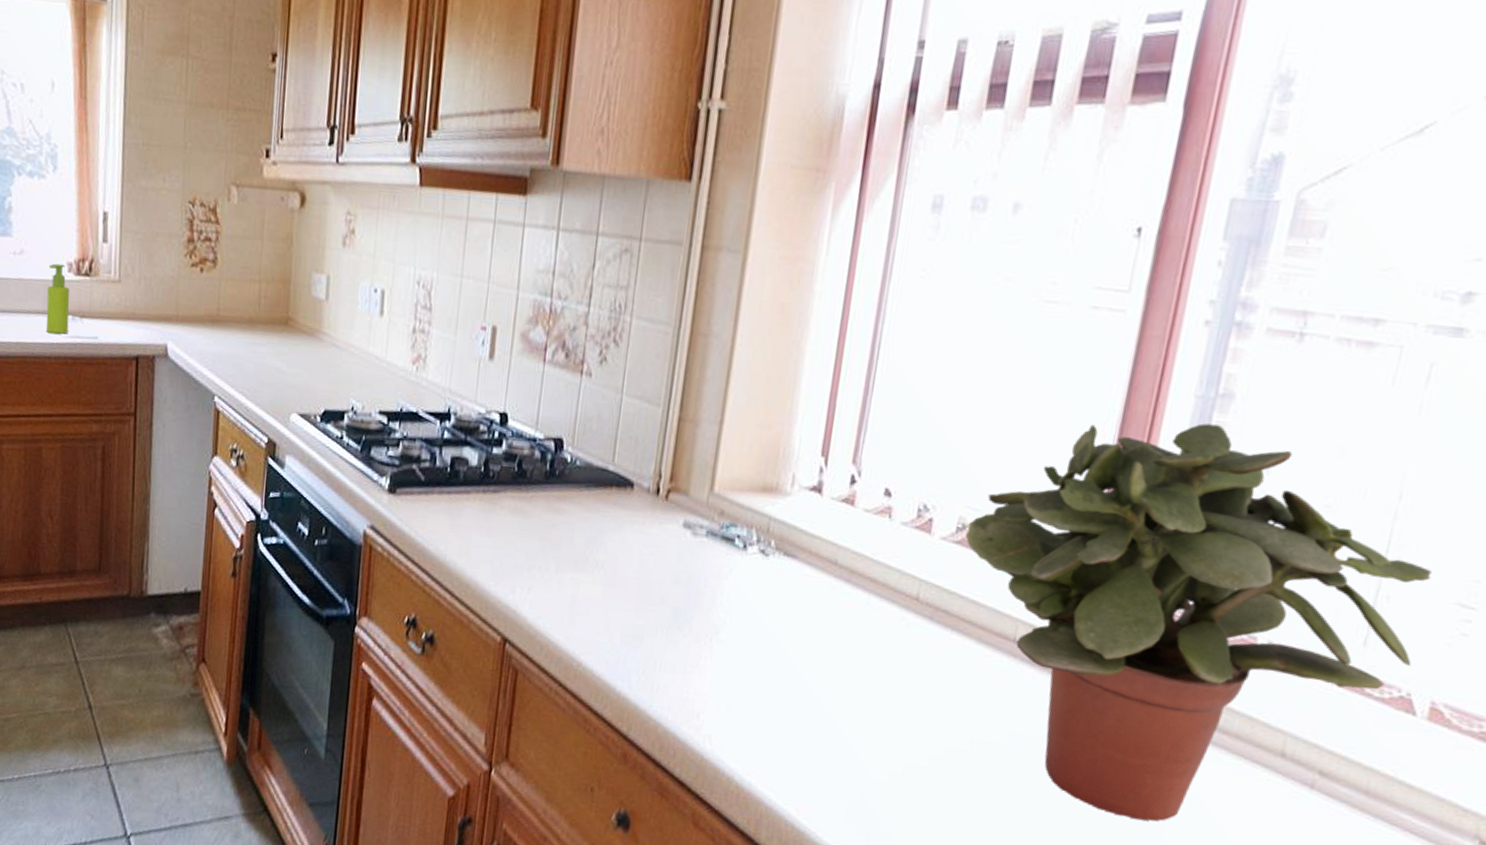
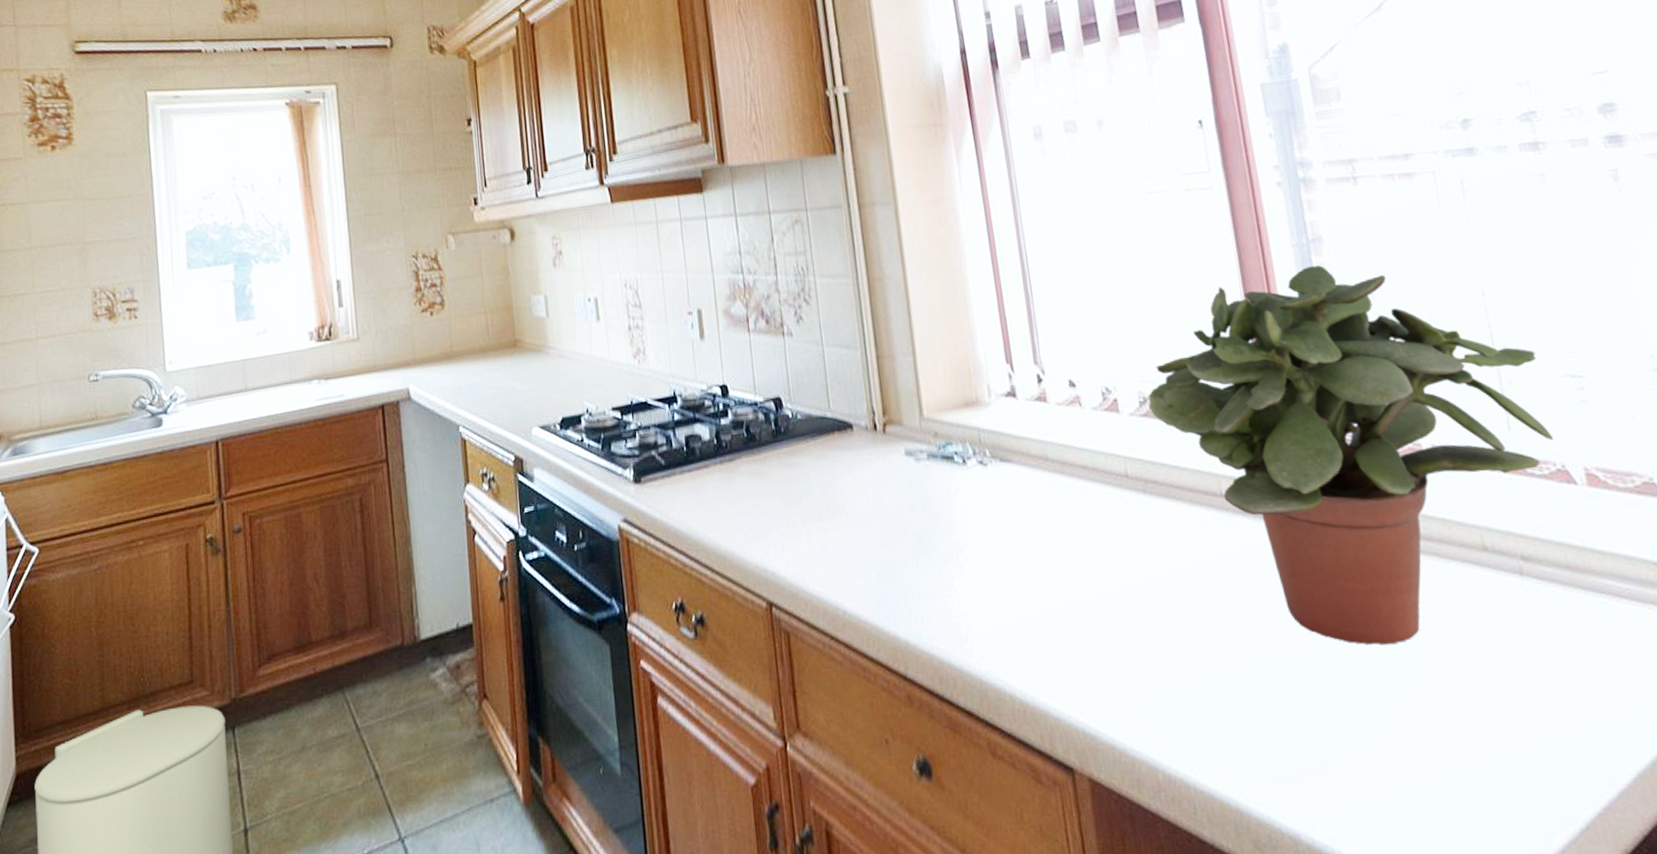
soap dispenser: present [46,263,70,334] -> none [291,334,316,400]

